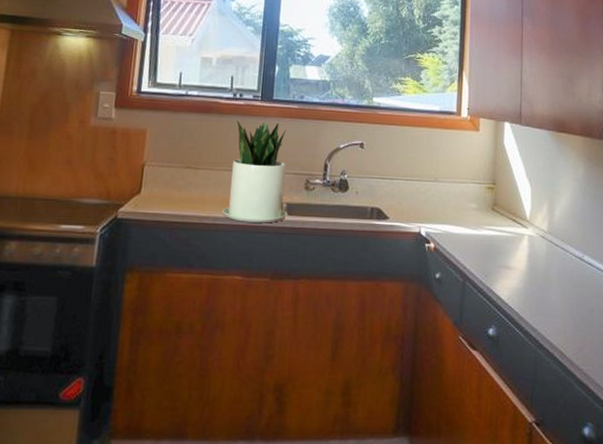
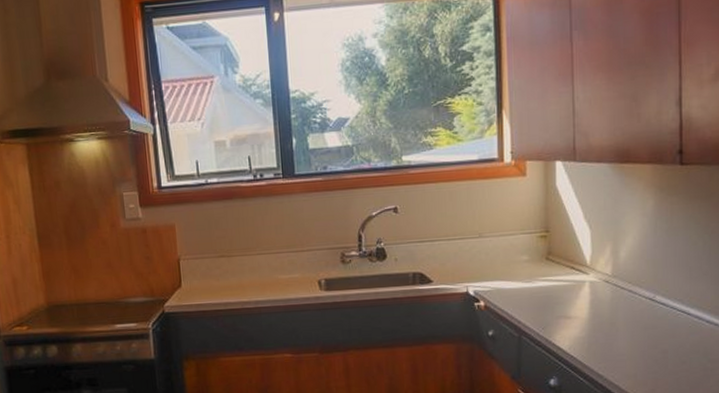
planter: present [221,120,288,223] -> none [261,198,328,303]

